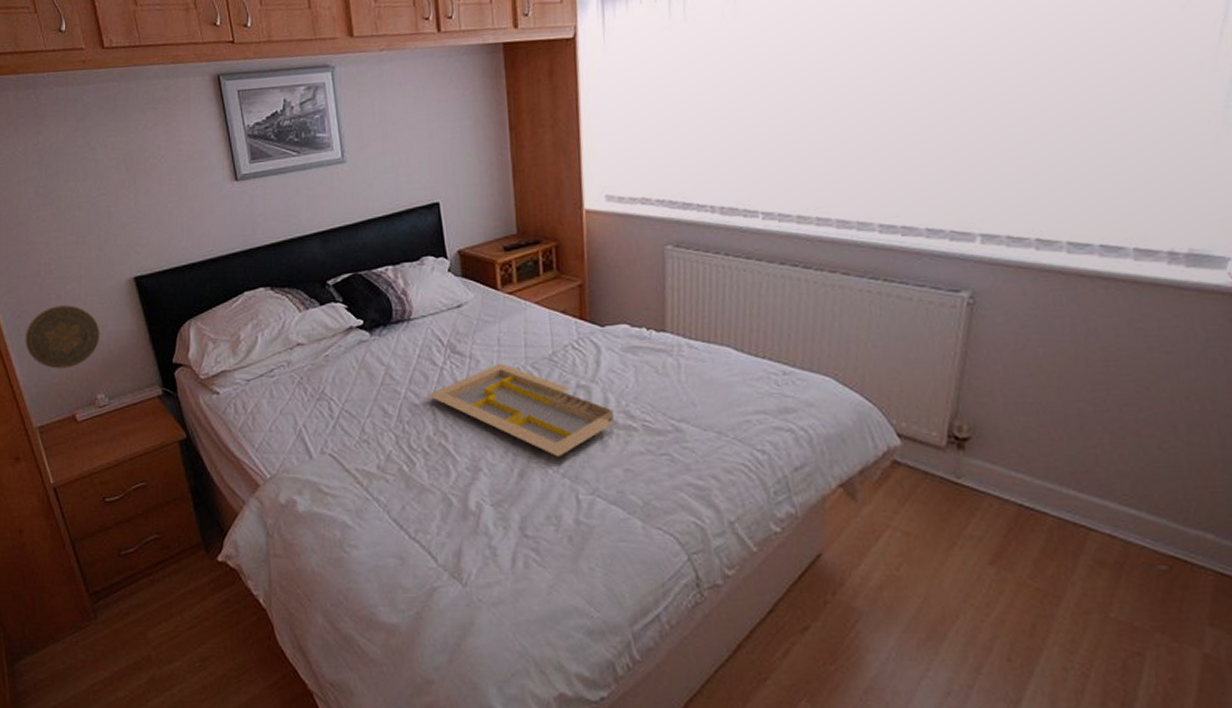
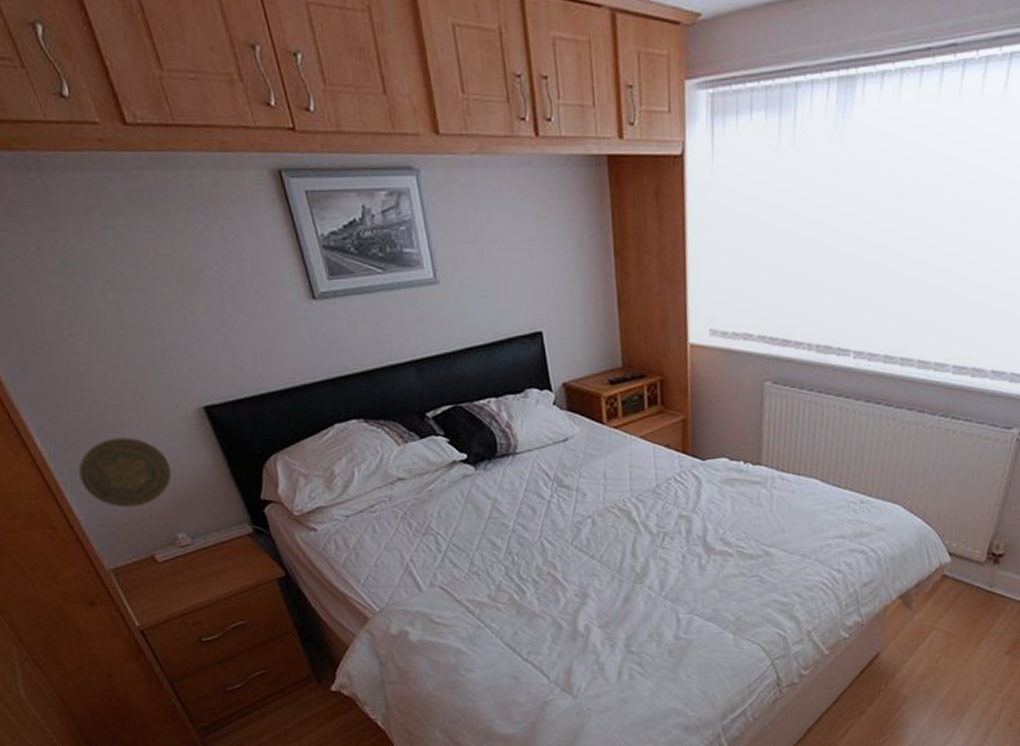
serving tray: present [428,362,614,457] -> none [536,495,711,582]

